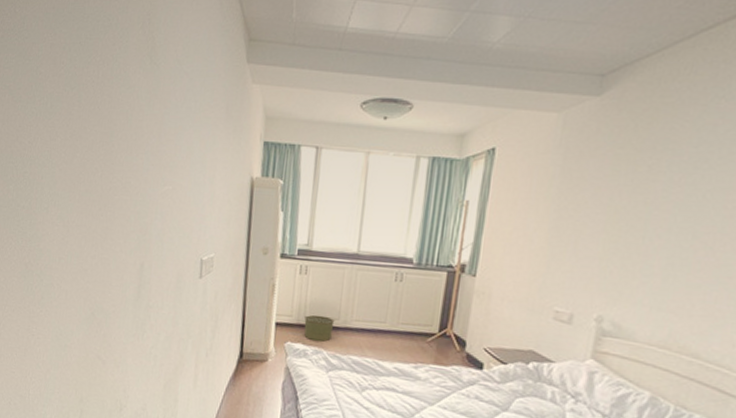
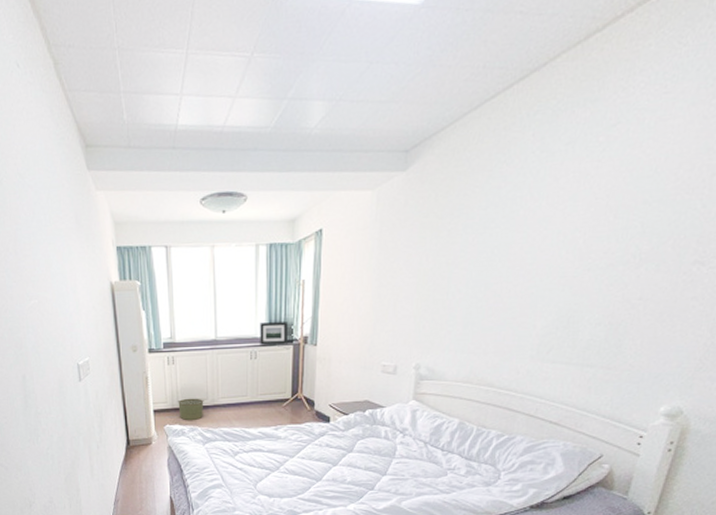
picture frame: none [408,242,444,270] -> present [260,322,288,345]

